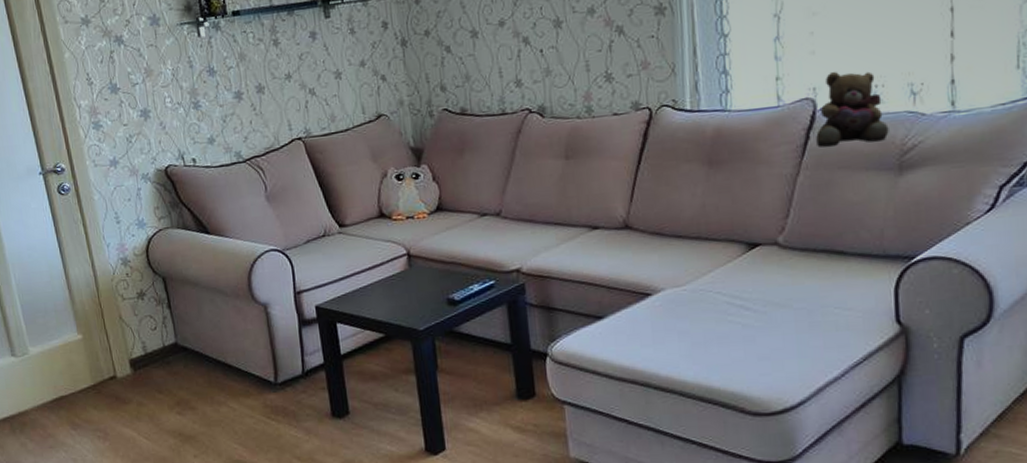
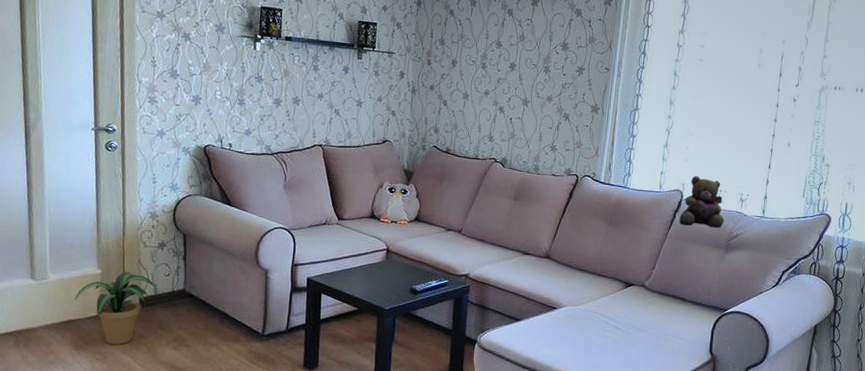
potted plant: none [61,331,146,419] -> present [74,271,157,345]

